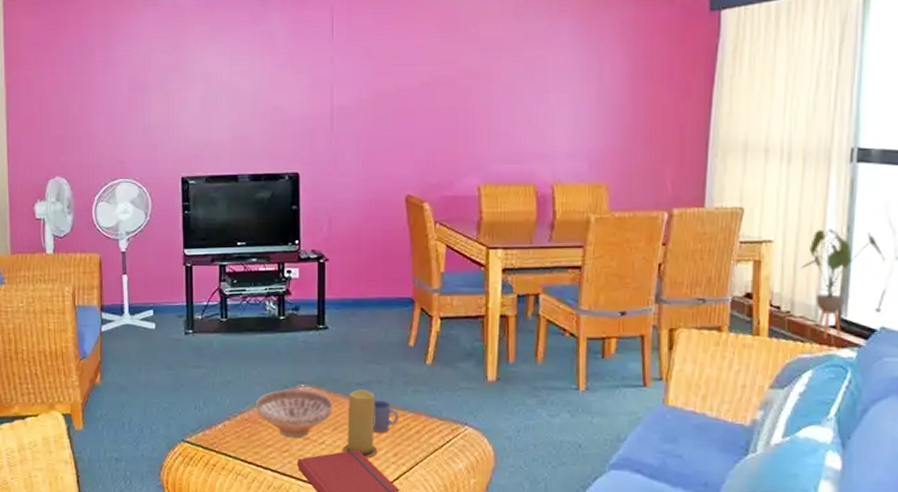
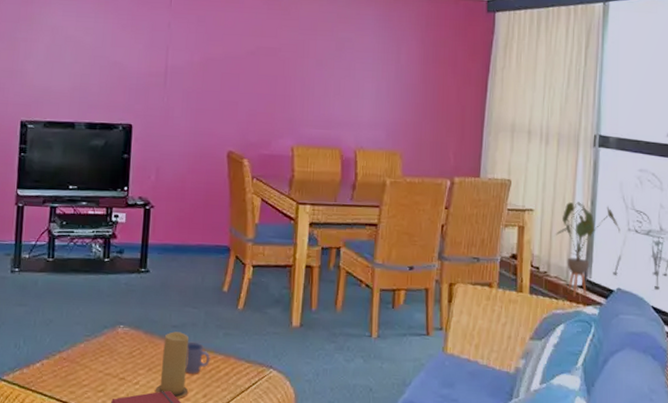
decorative bowl: present [256,389,333,438] -> none [75,329,149,378]

